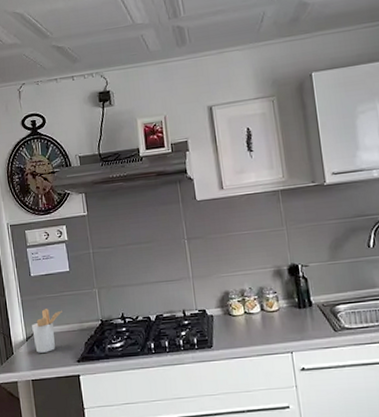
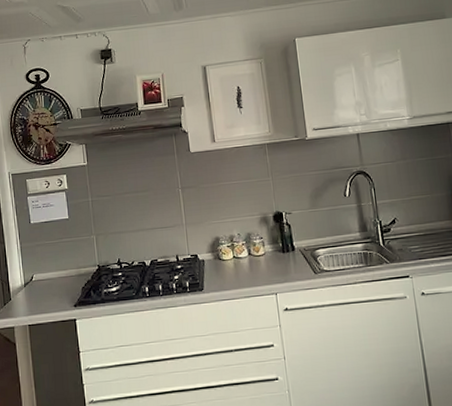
utensil holder: present [32,309,62,353] -> none [30,255,61,298]

